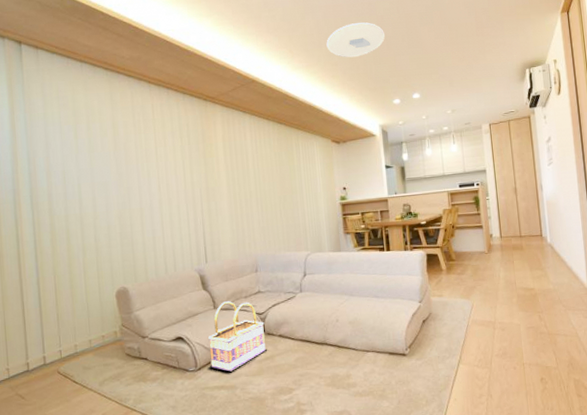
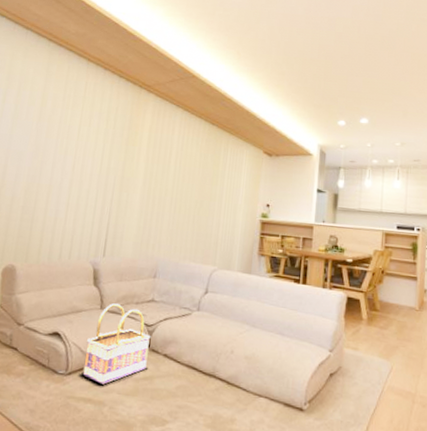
ceiling light: present [326,22,386,58] -> none [276,35,341,70]

